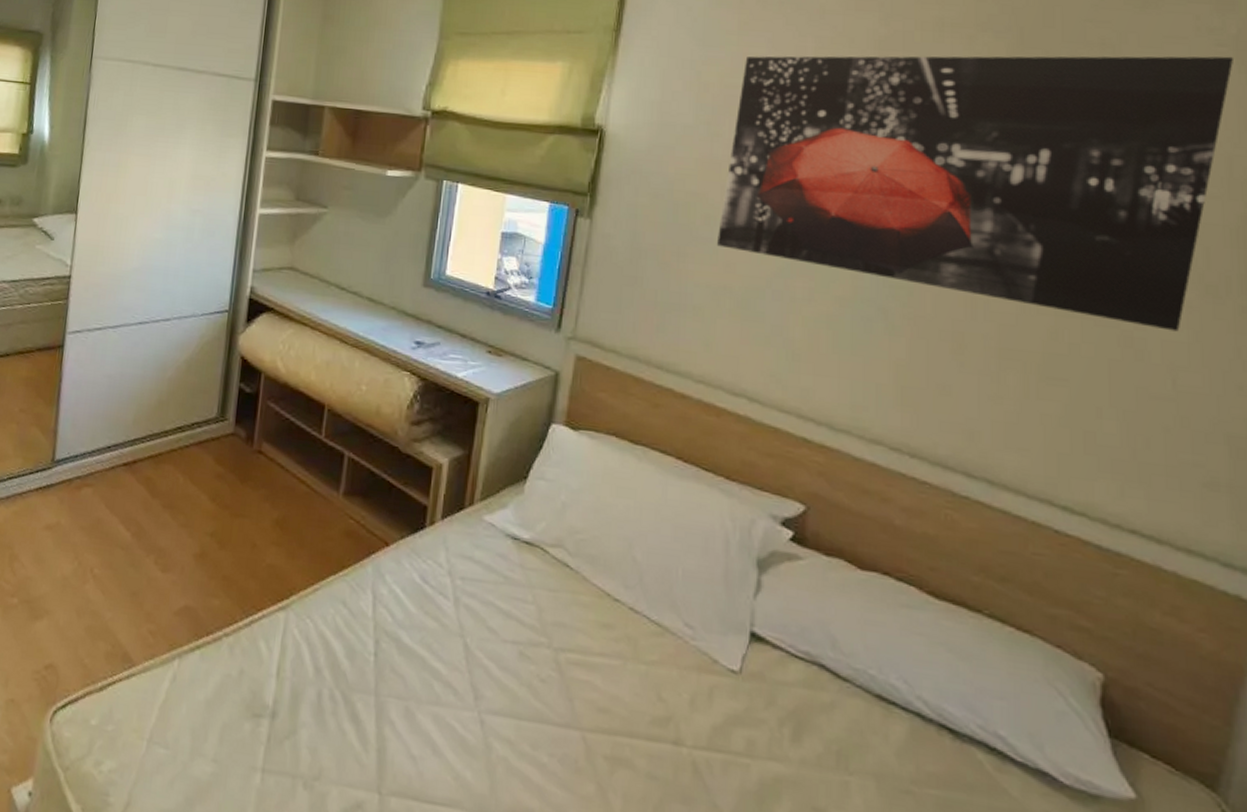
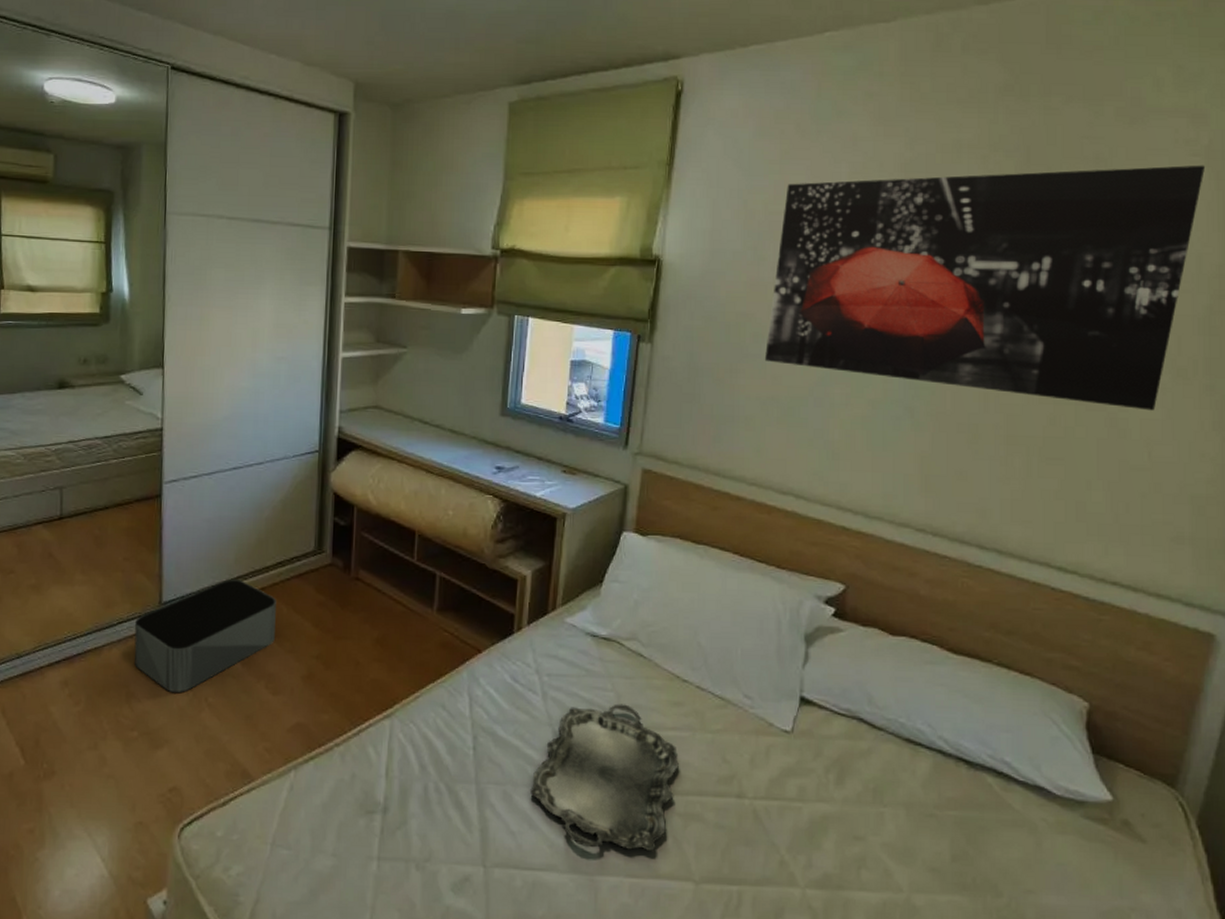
storage bin: none [21,441,173,560] -> present [134,579,276,692]
serving tray: none [435,618,607,797] -> present [530,704,679,851]

